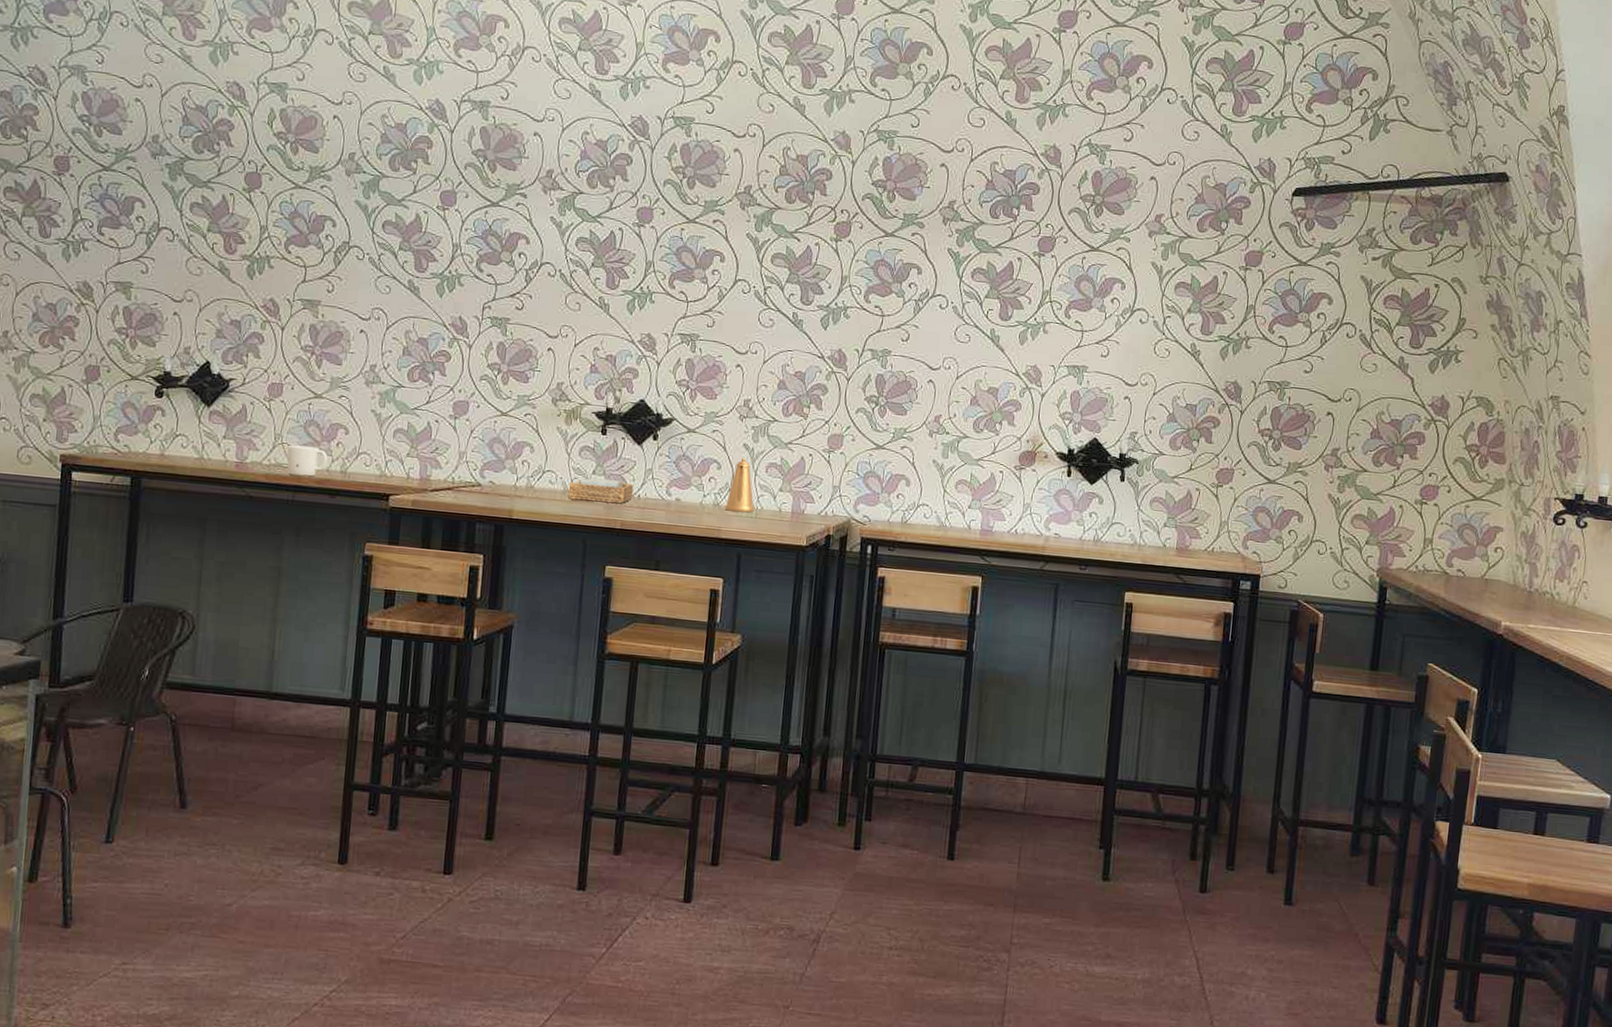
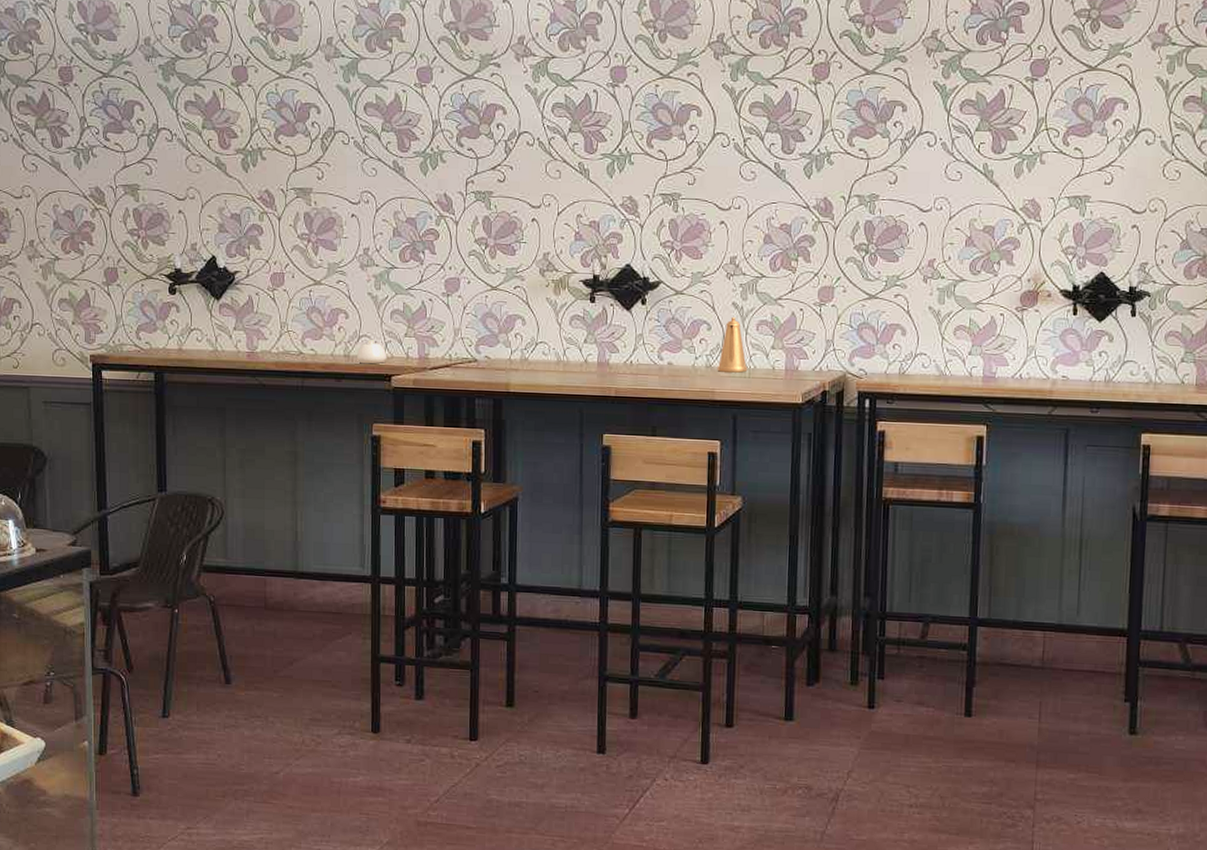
mug: present [286,445,328,477] -> none [293,332,331,362]
sugar bowl: none [353,457,387,482] -> present [356,340,387,364]
napkin holder: present [567,478,634,504] -> none [561,347,626,372]

